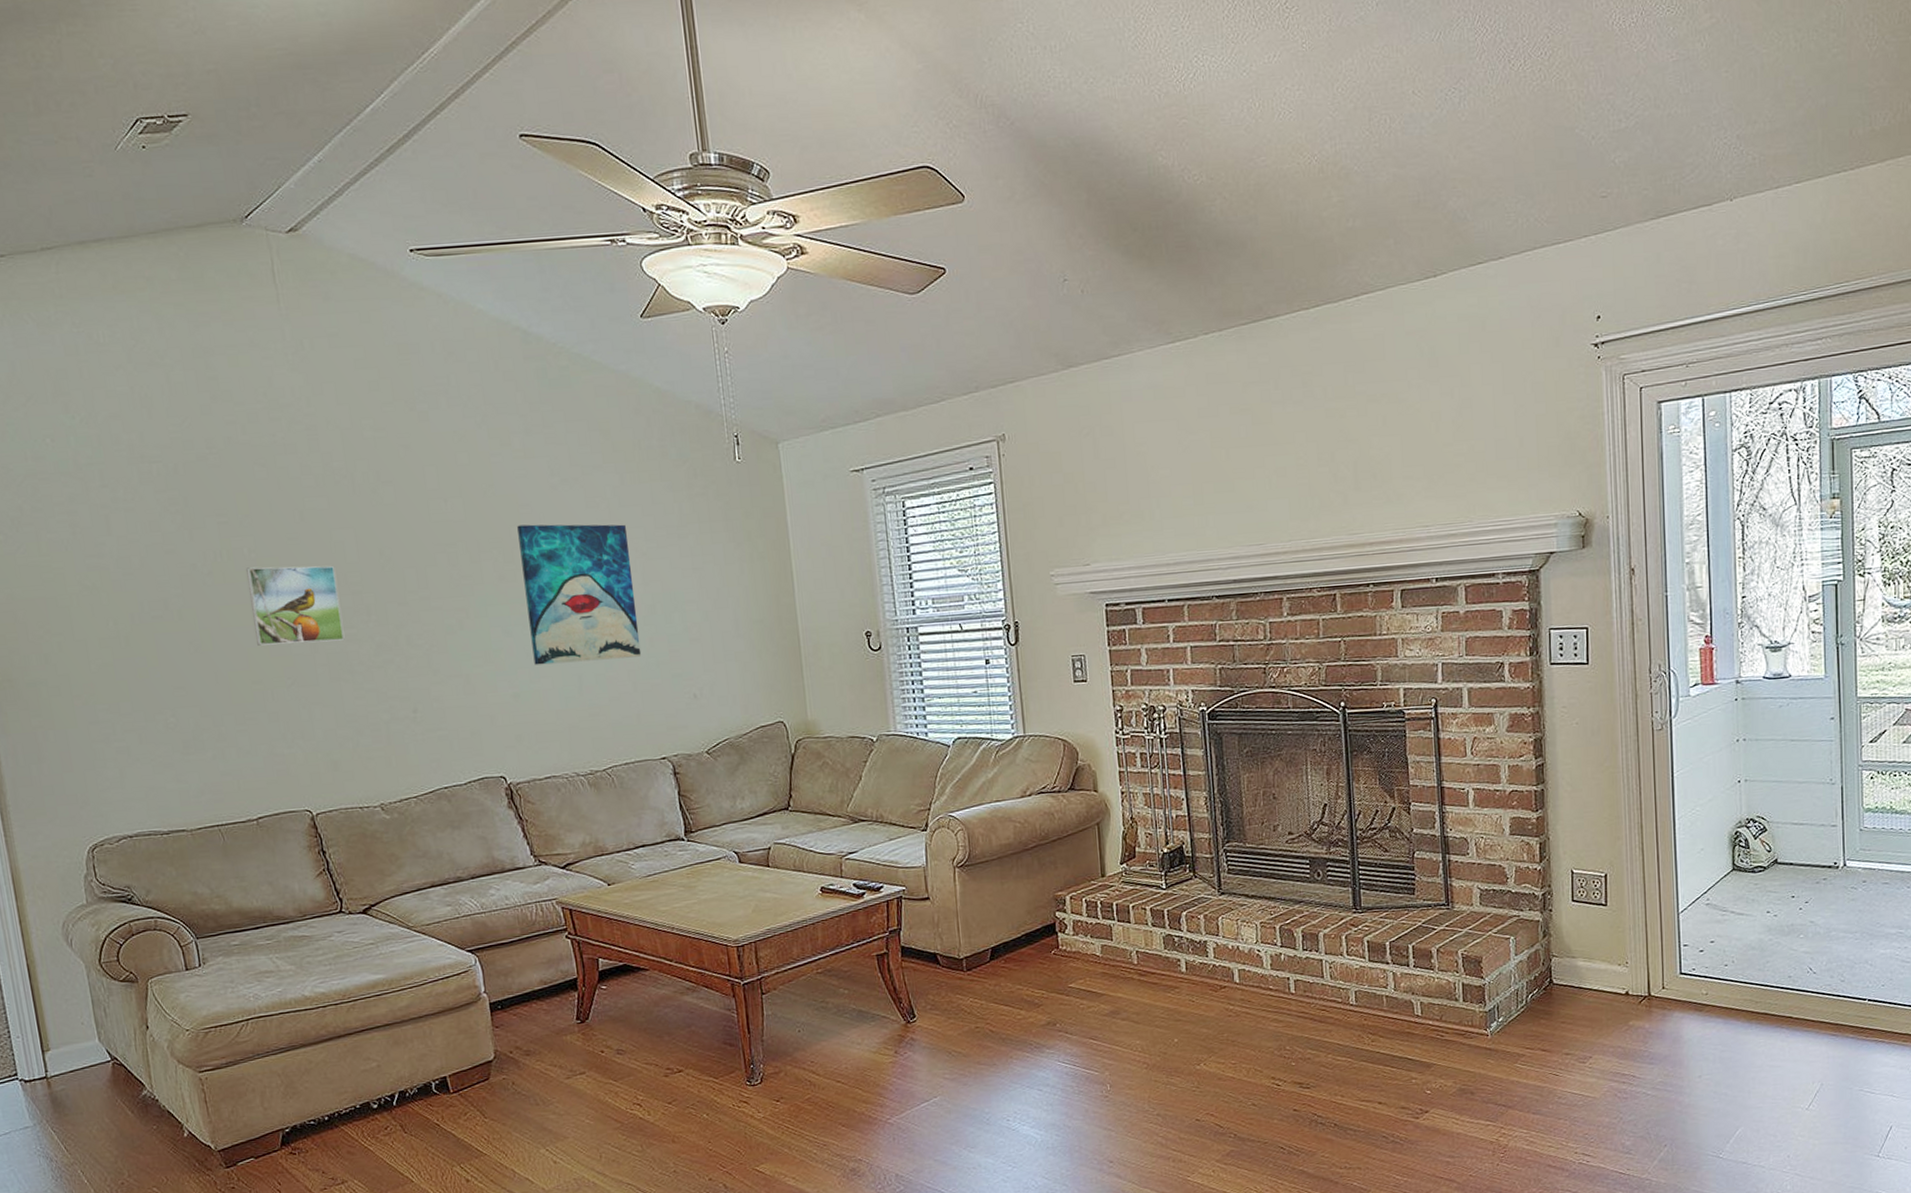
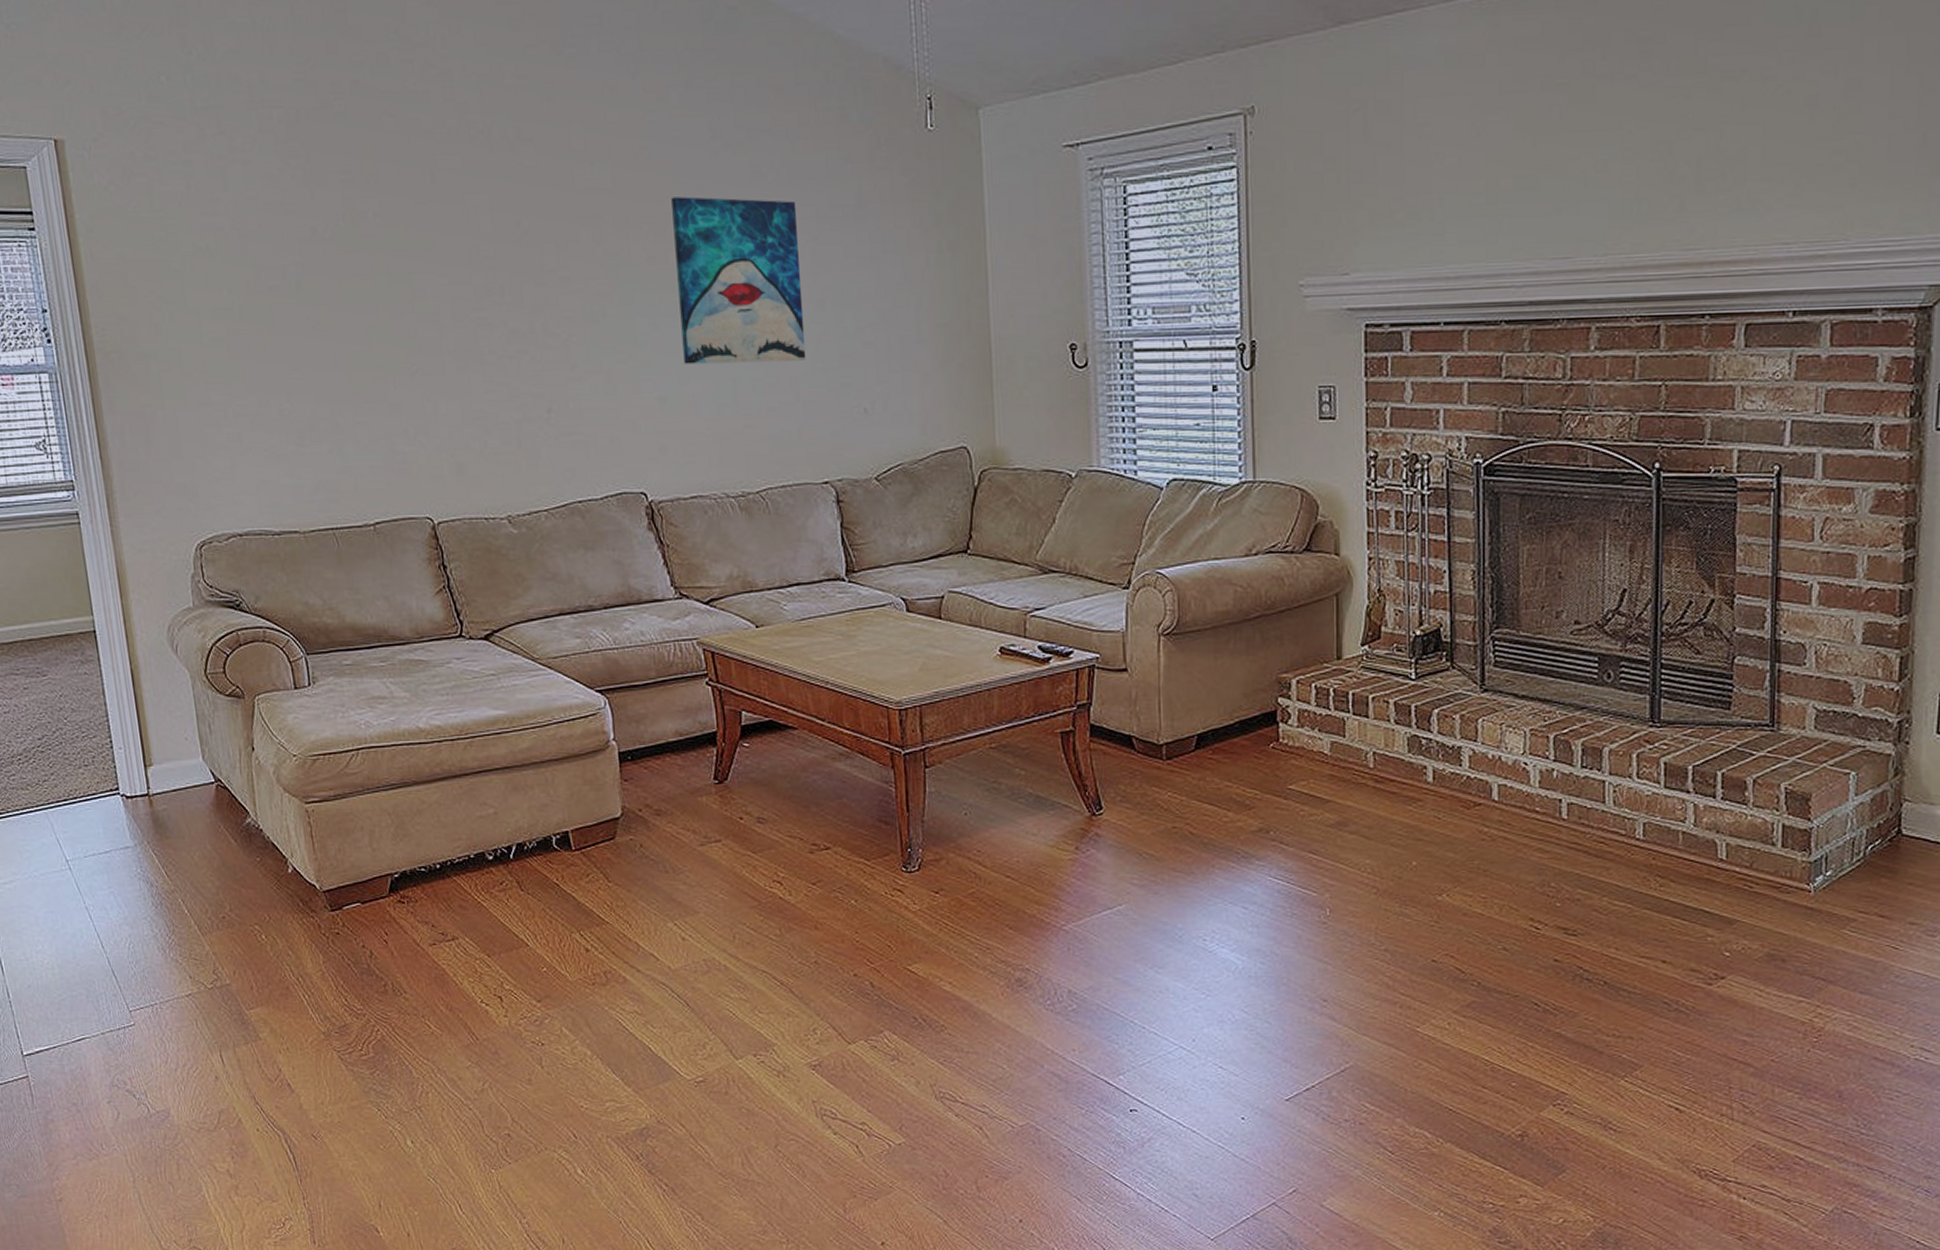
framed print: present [246,565,345,646] -> none [370,234,475,326]

